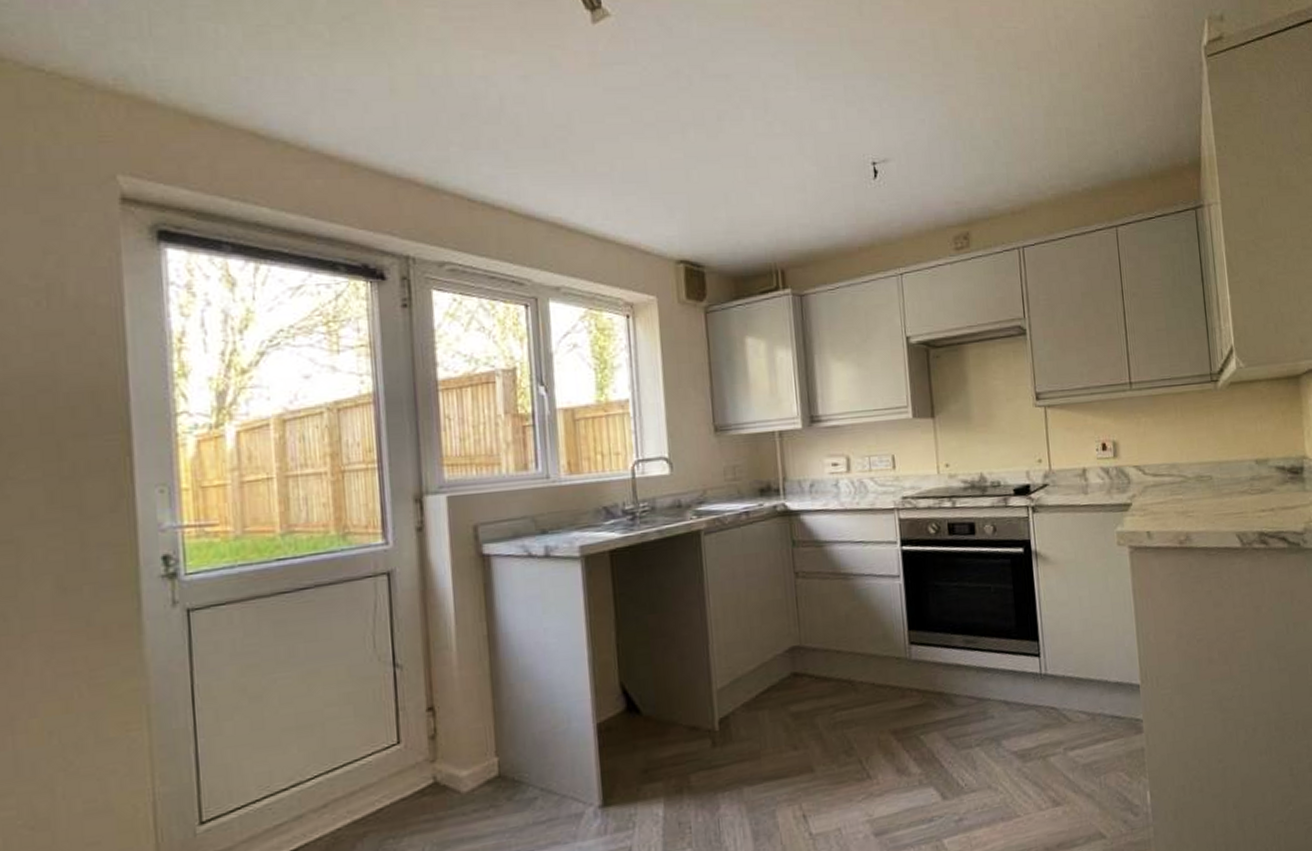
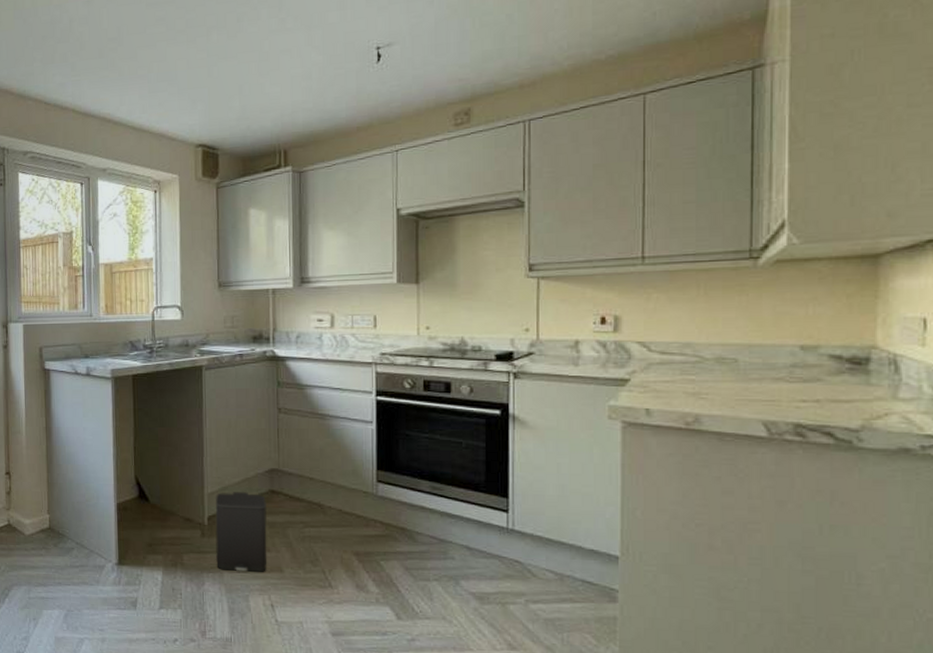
pedal bin: none [726,680,794,785] -> present [215,492,267,572]

